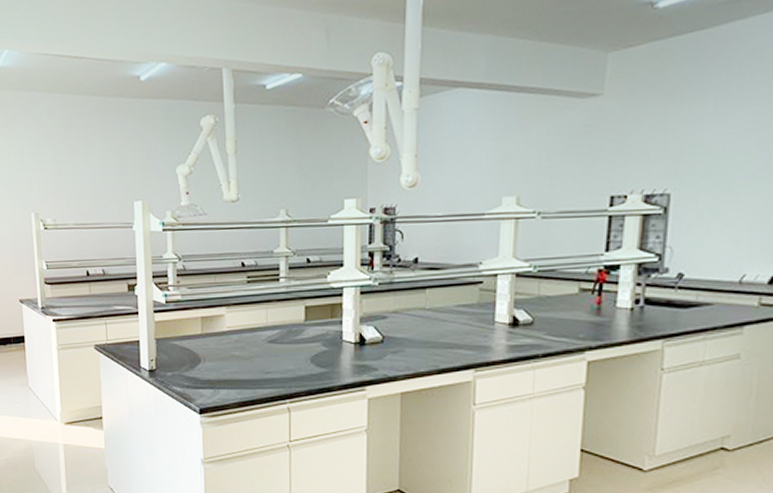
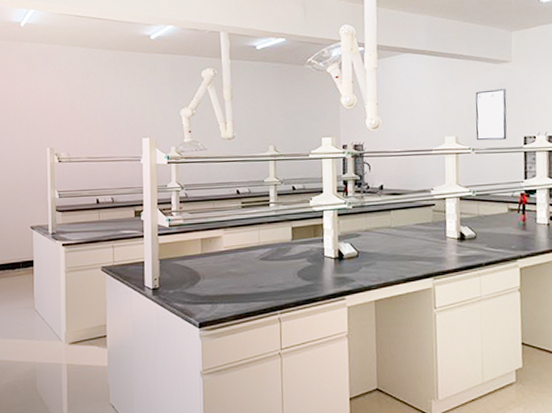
writing board: none [544,132,591,202] -> present [475,89,507,141]

